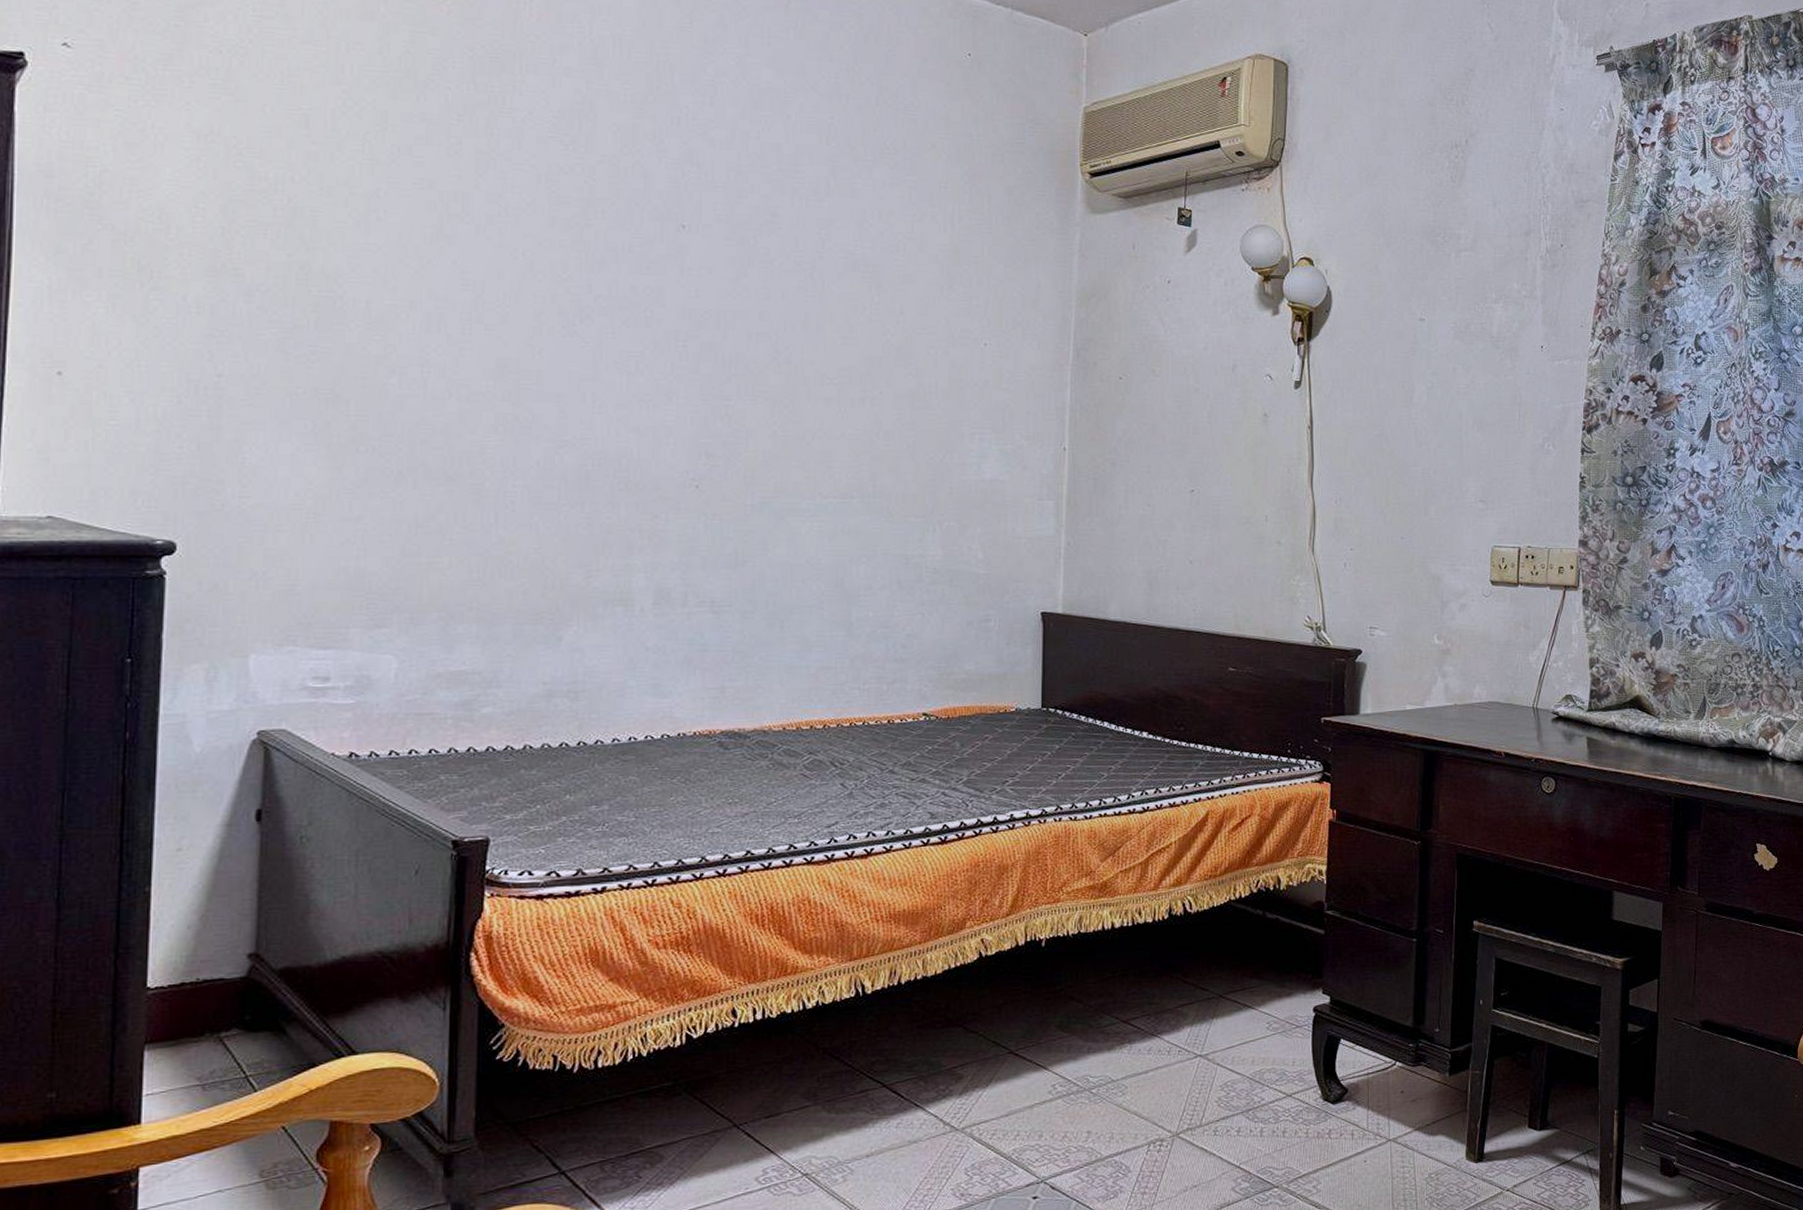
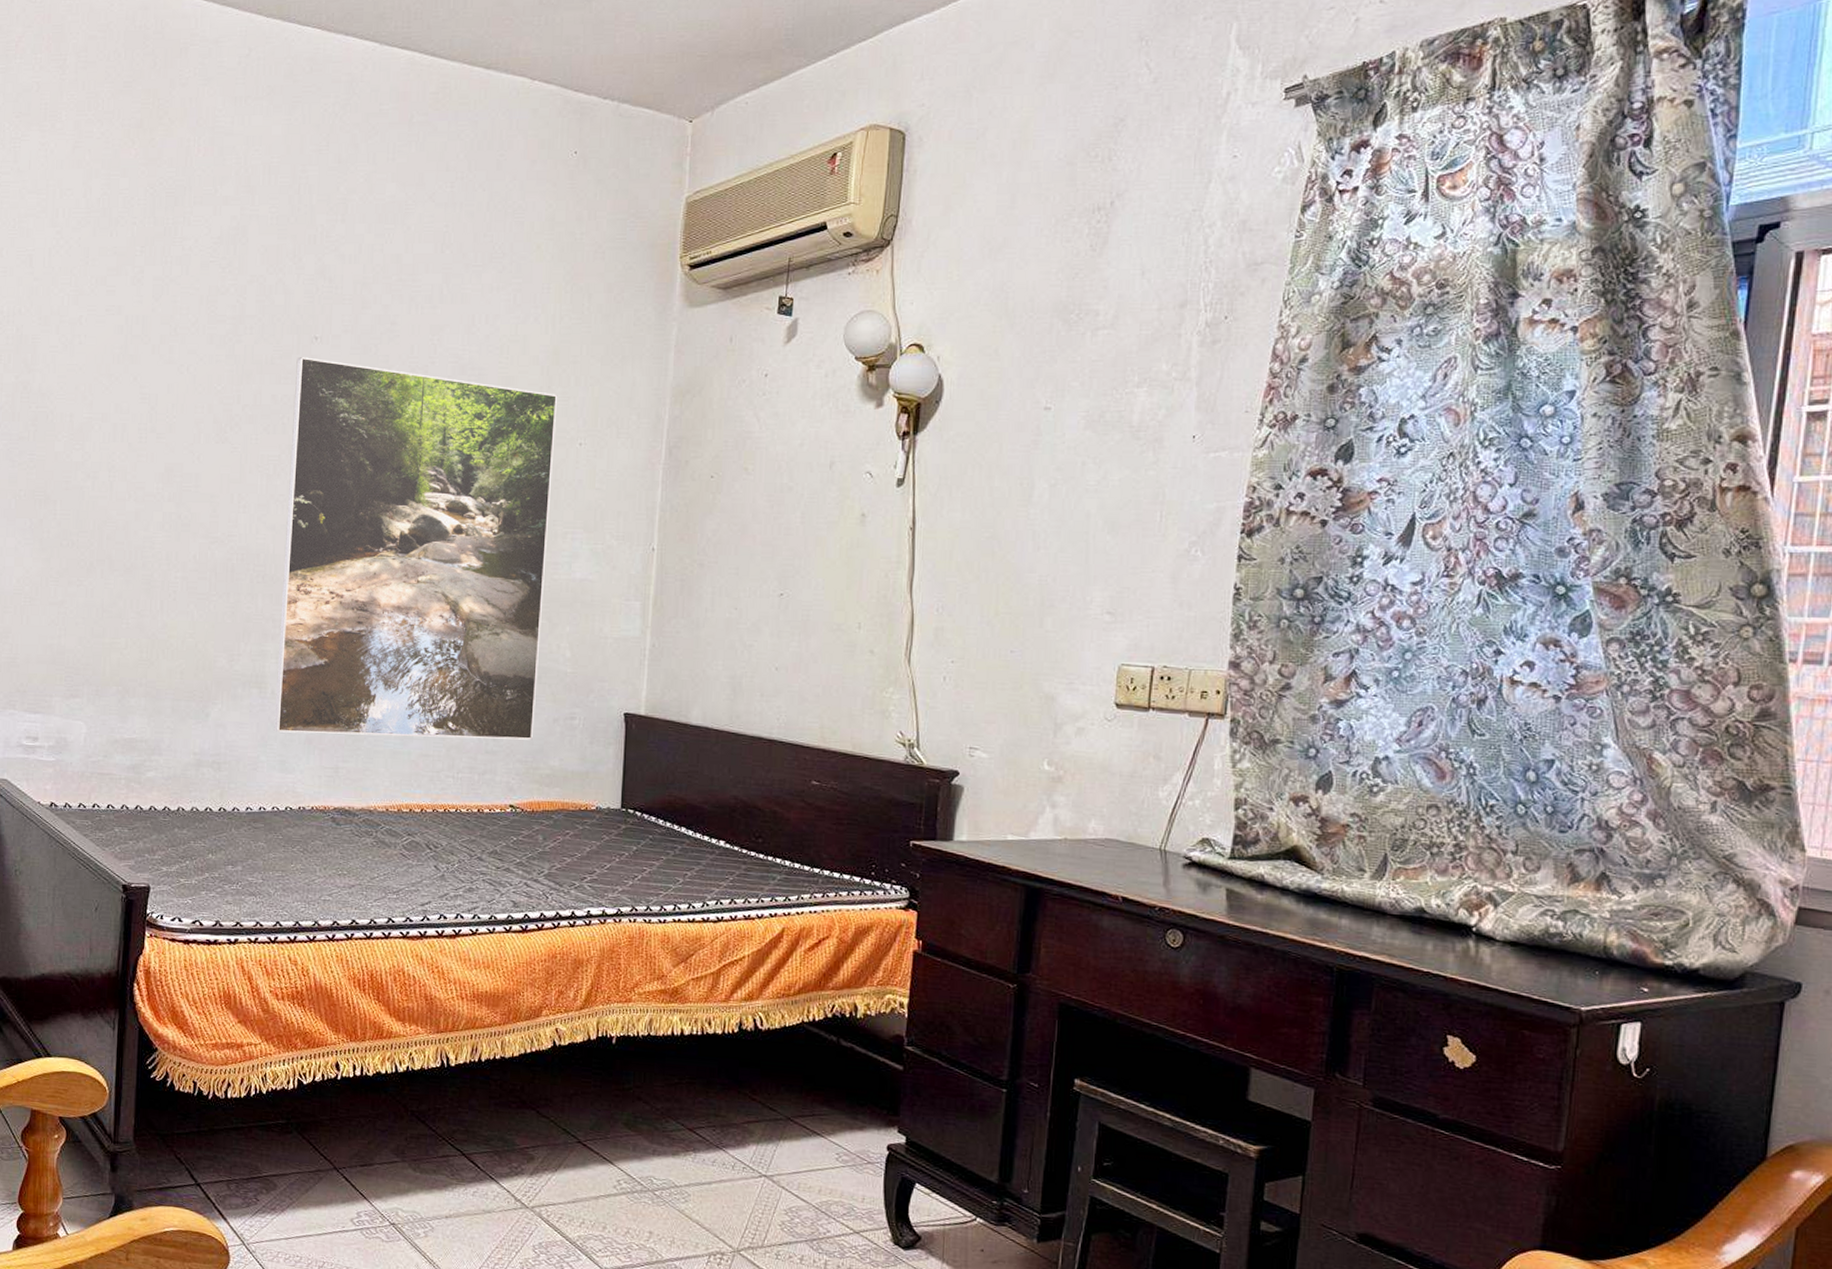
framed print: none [644,246,960,653] -> present [274,357,558,740]

